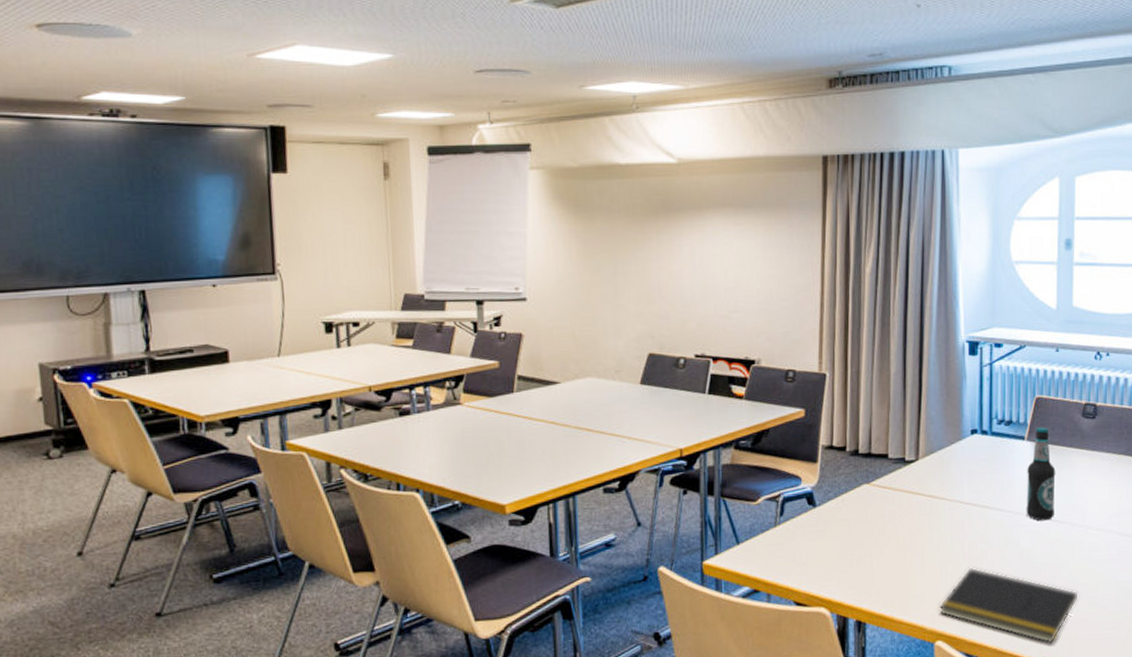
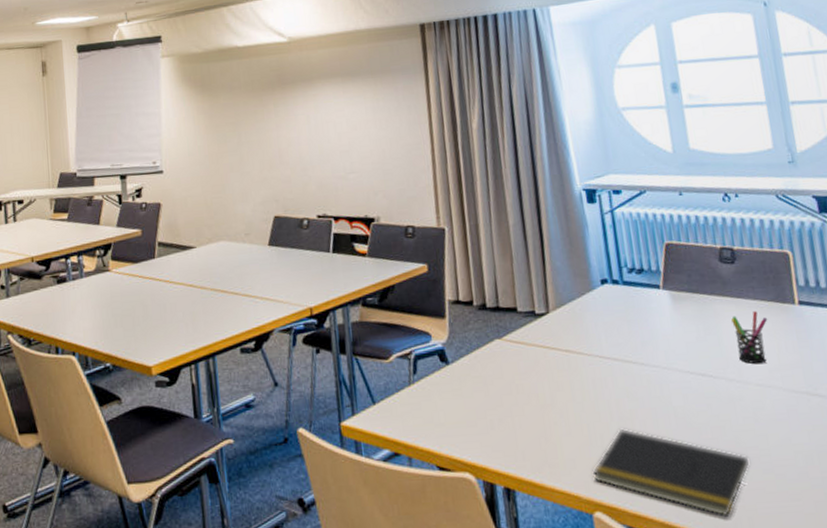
bottle: present [1026,427,1056,521] -> none [667,274,706,376]
pen holder: none [1084,463,1116,511] -> present [731,311,768,365]

